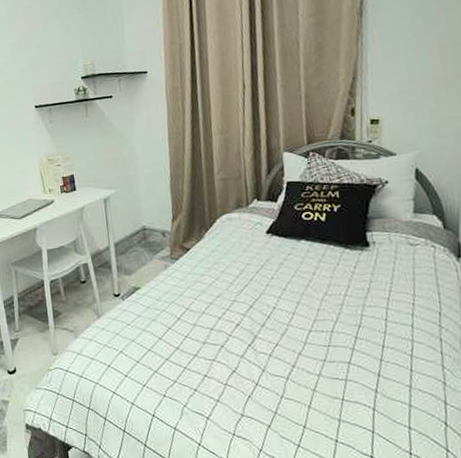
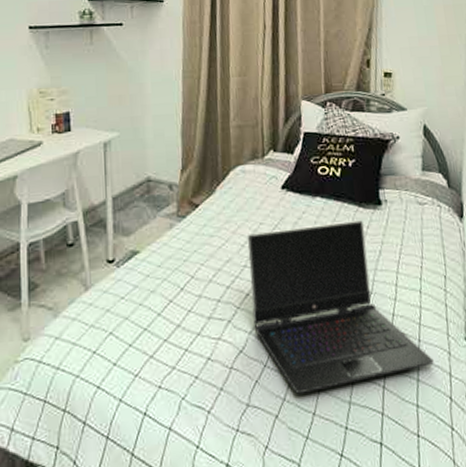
laptop computer: none [235,261,428,409] -> present [247,220,434,394]

